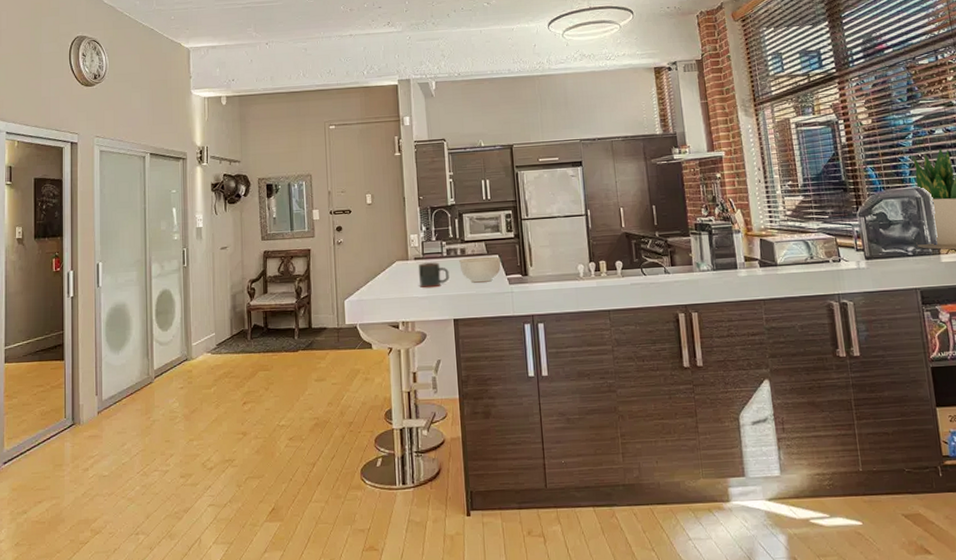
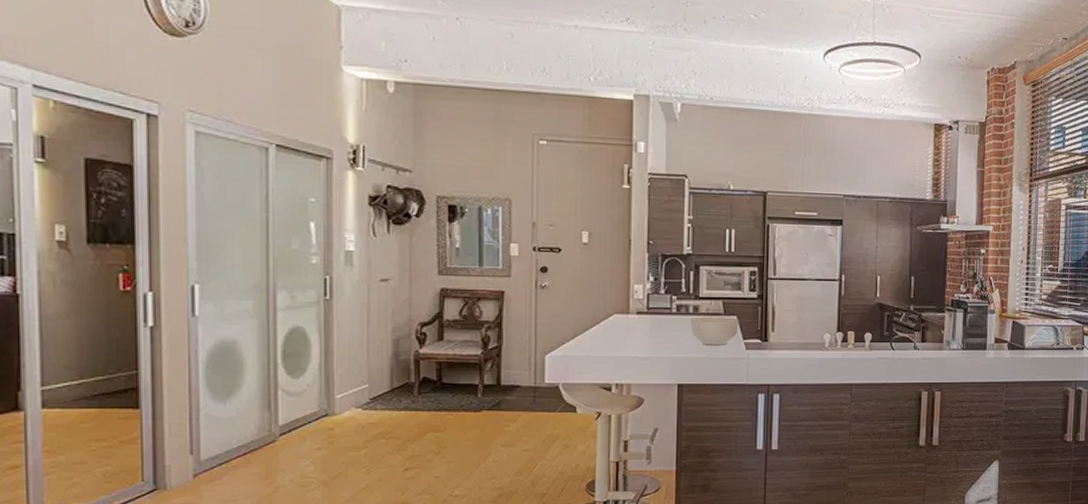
mug: present [418,262,450,289] -> none [640,318,677,348]

